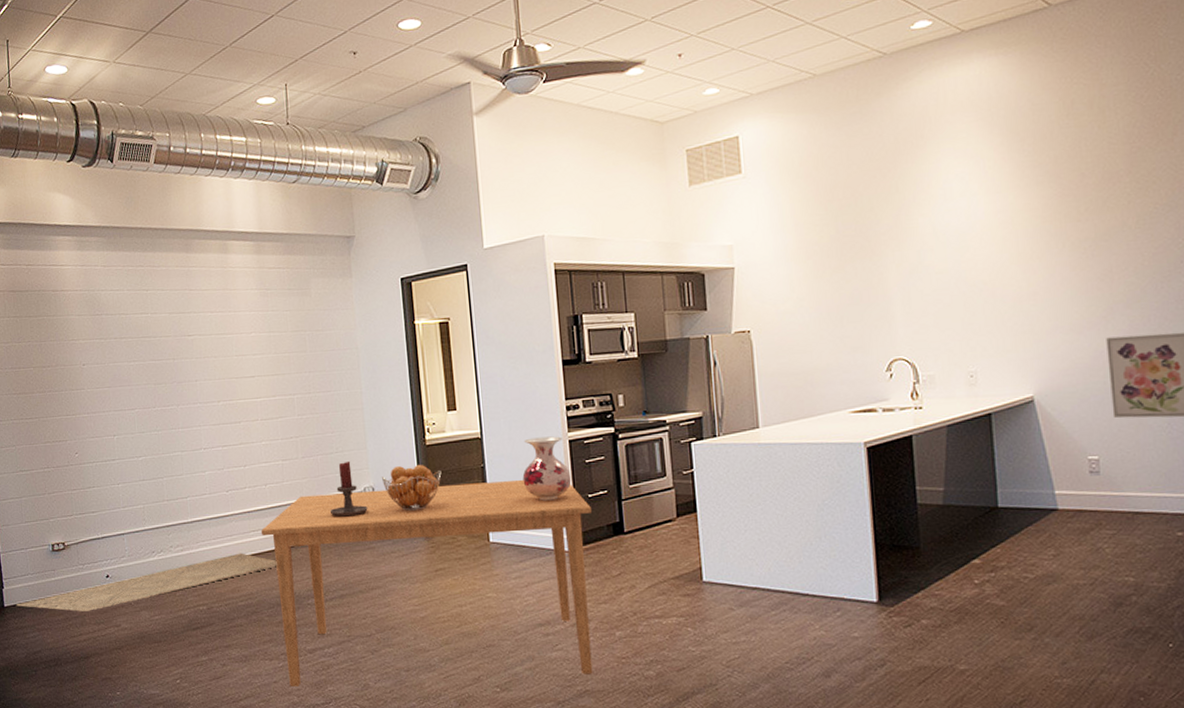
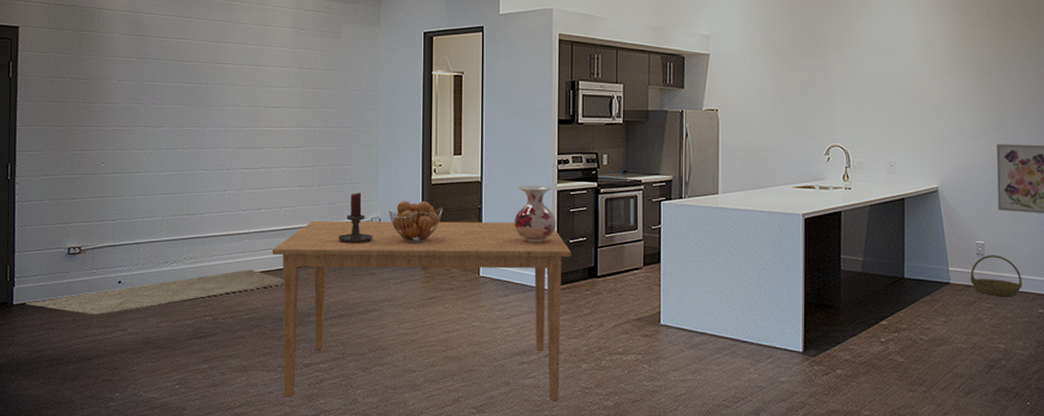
basket: none [1083,471,1153,520] -> present [970,255,1022,296]

